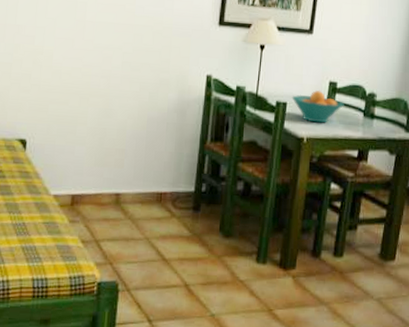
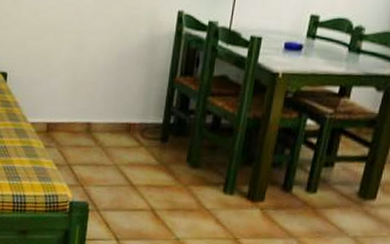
fruit bowl: present [292,90,344,123] -> none [267,24,327,58]

